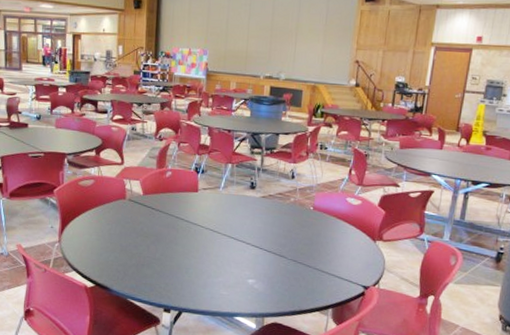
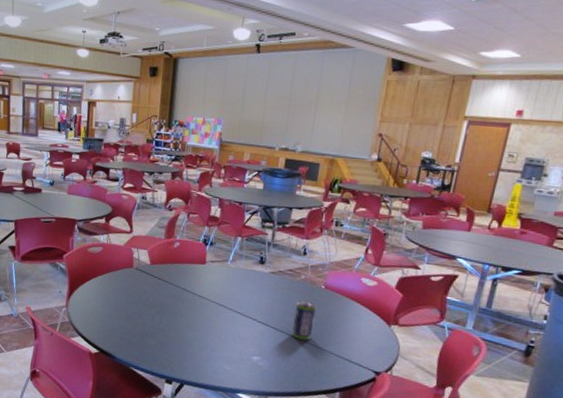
beverage can: none [284,223,307,262] -> present [292,301,317,341]

